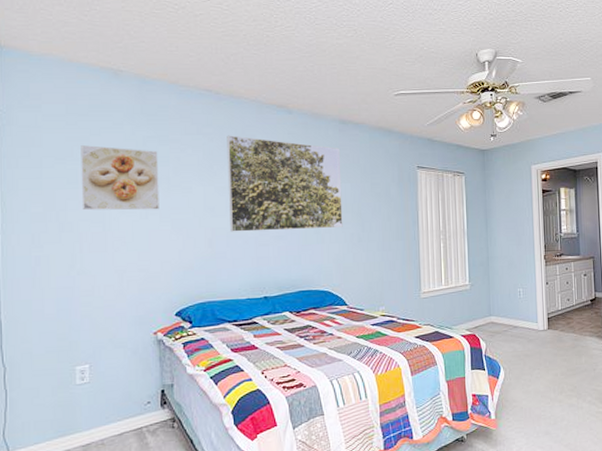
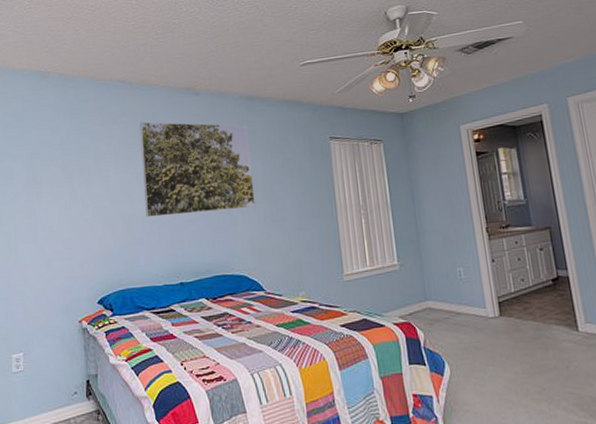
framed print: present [81,145,159,211] -> none [15,142,82,204]

